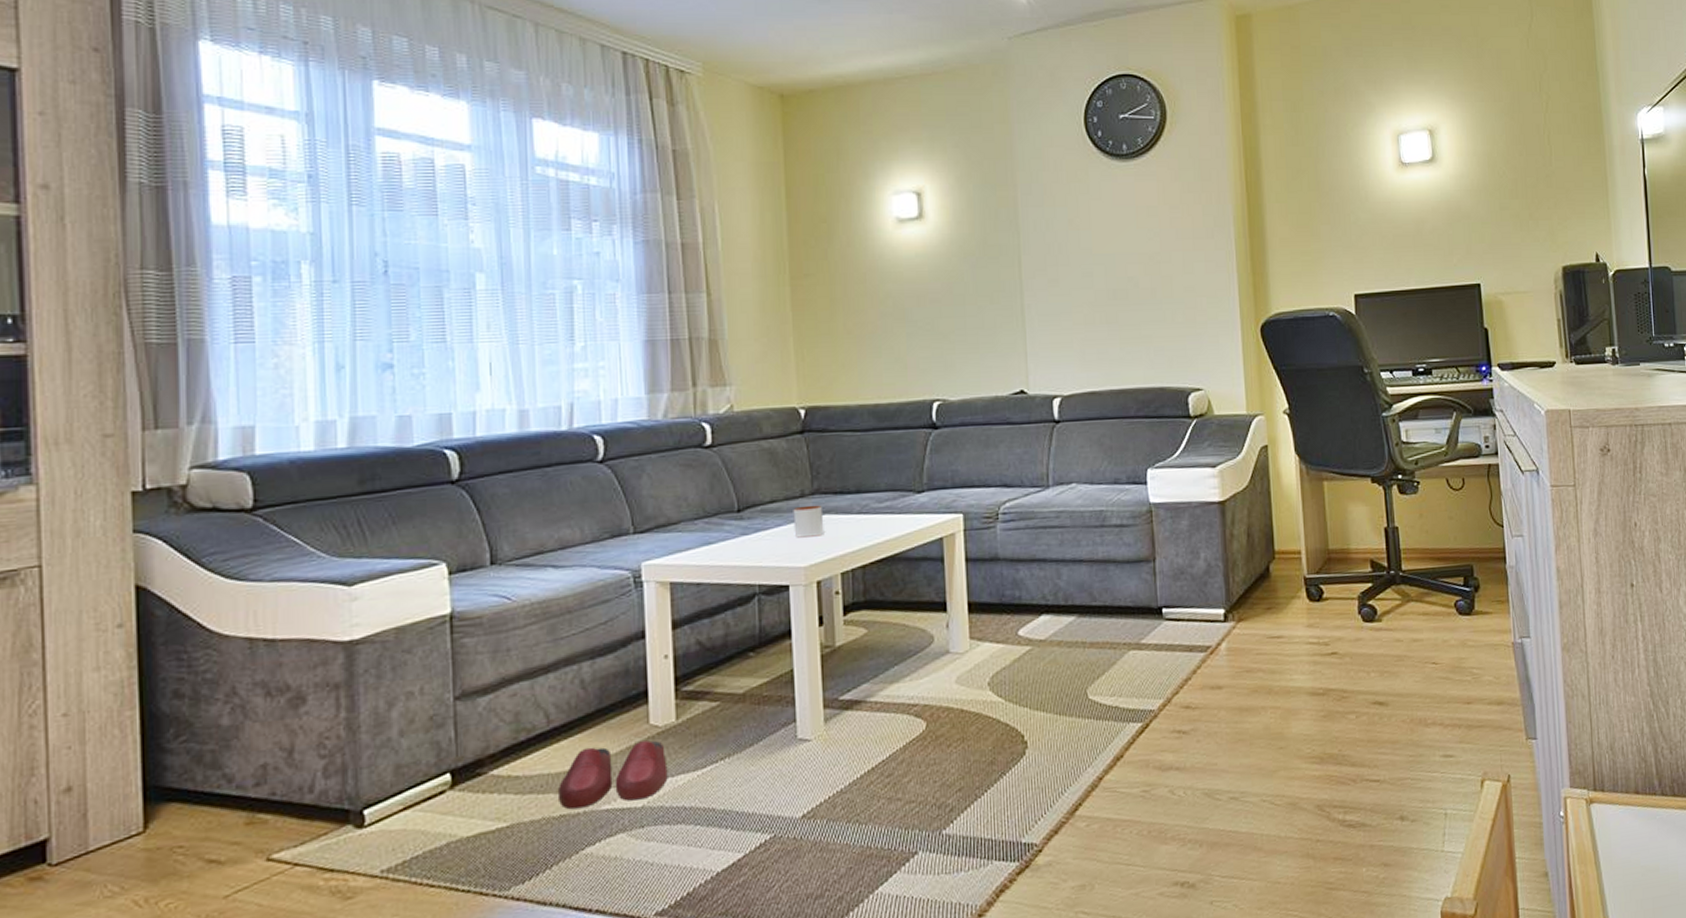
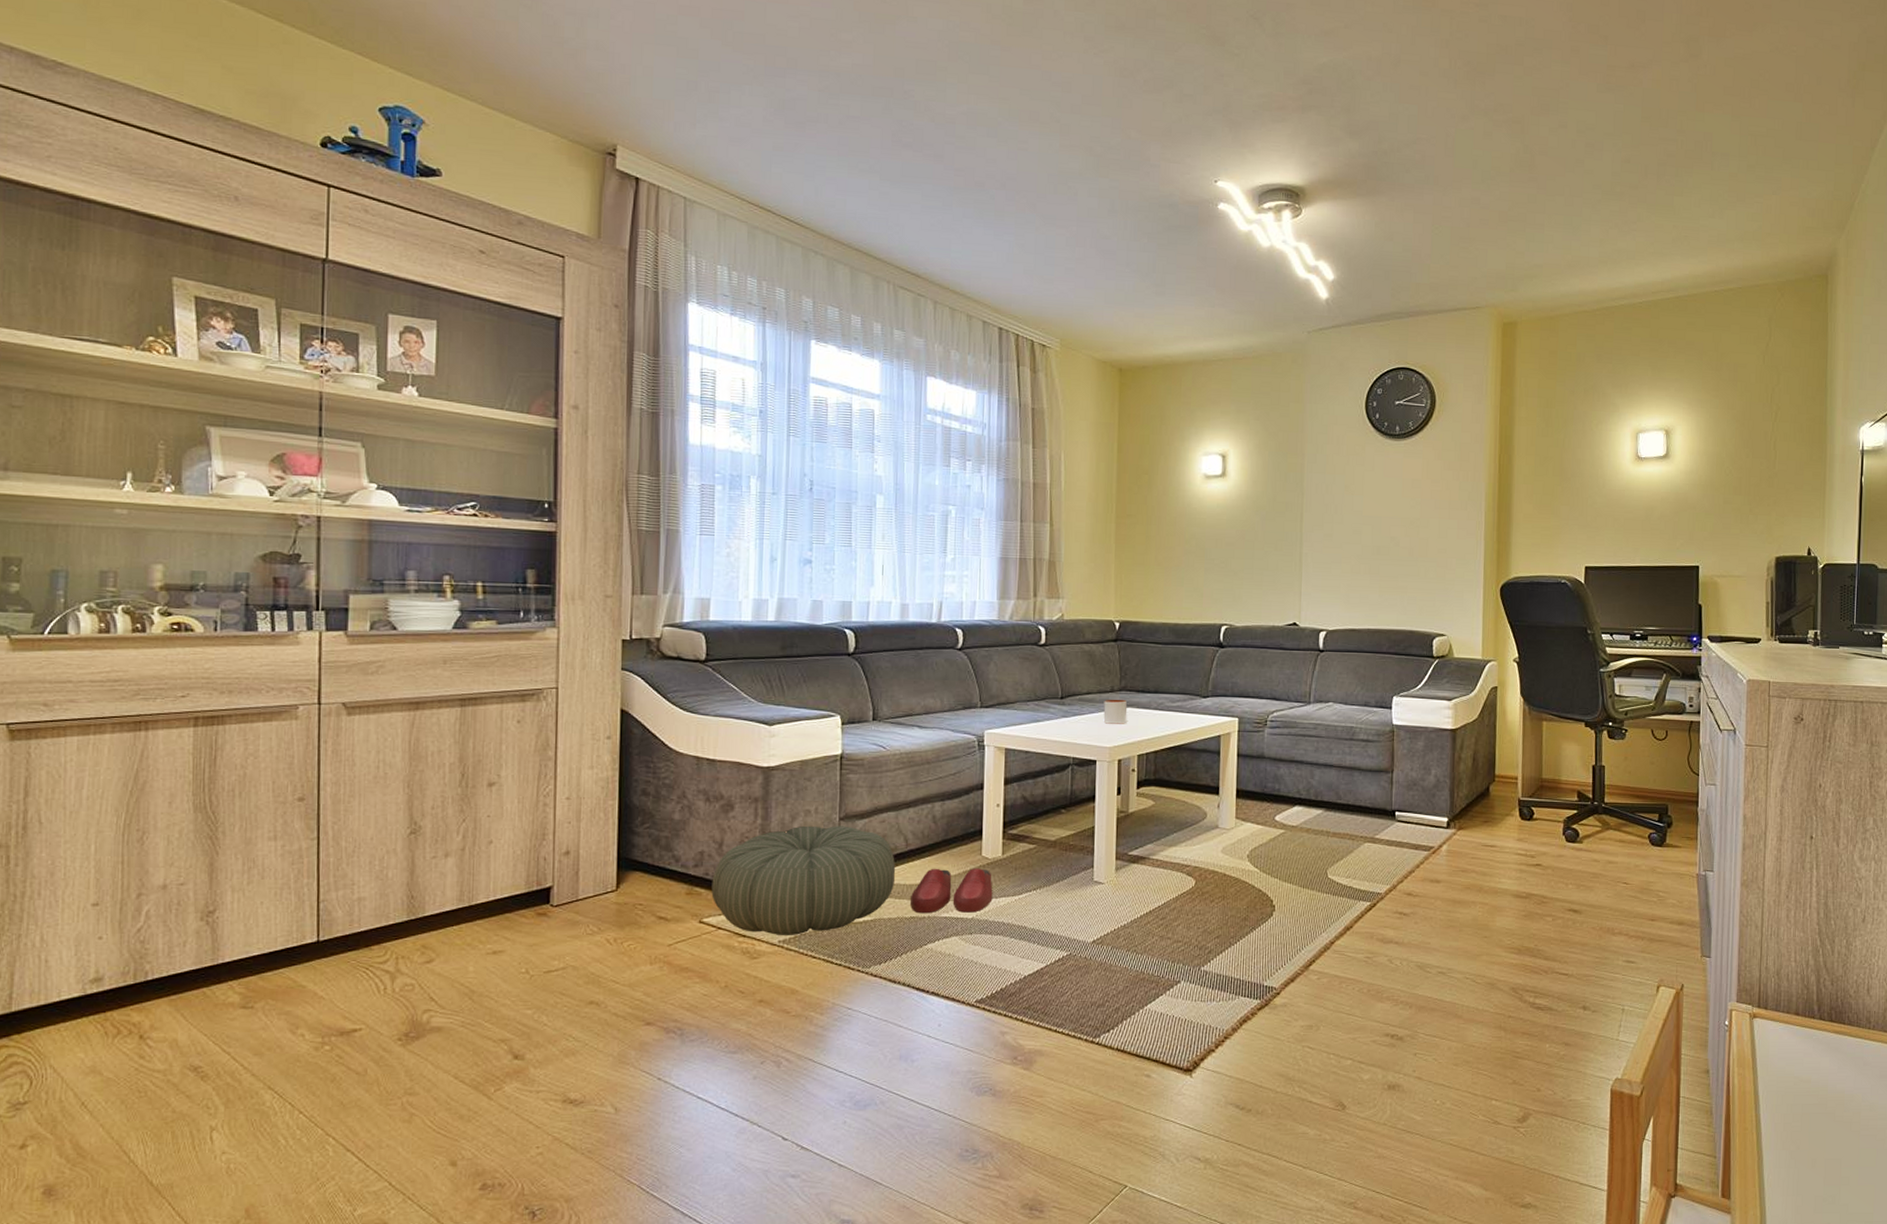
pouf: none [281,706,535,864] -> present [711,826,895,935]

